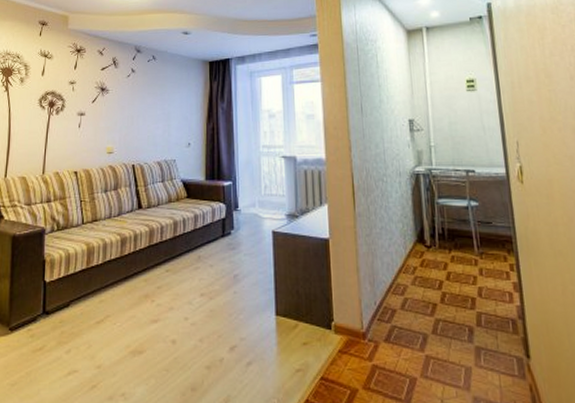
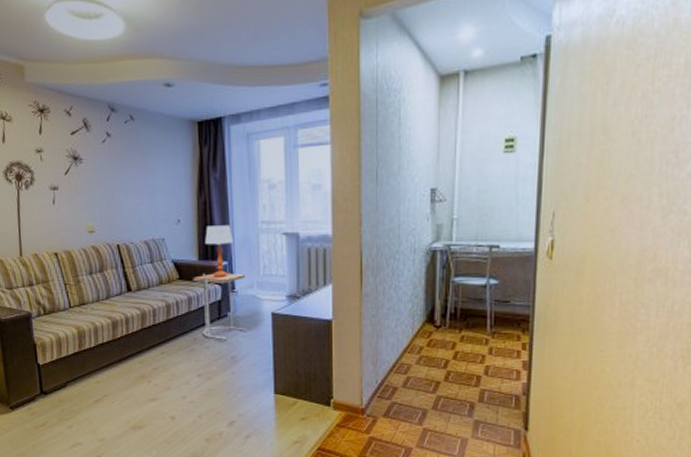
side table: none [199,190,249,258] -> present [193,271,247,340]
table lamp: none [212,148,237,196] -> present [205,225,233,277]

